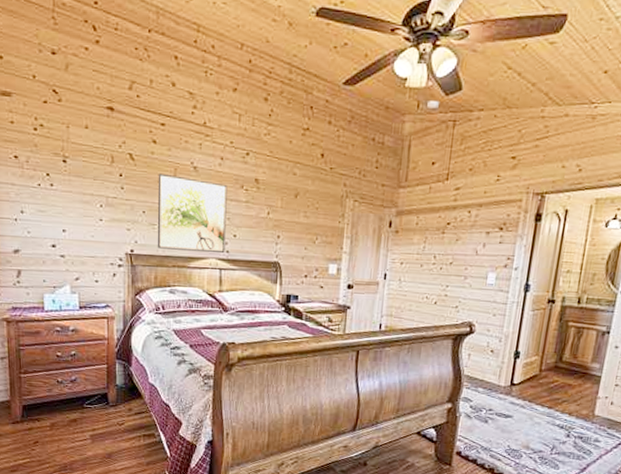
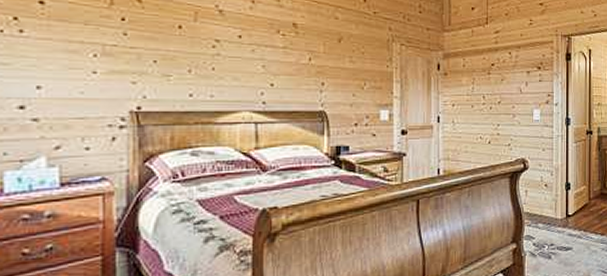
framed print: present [157,173,228,253] -> none [173,17,261,104]

